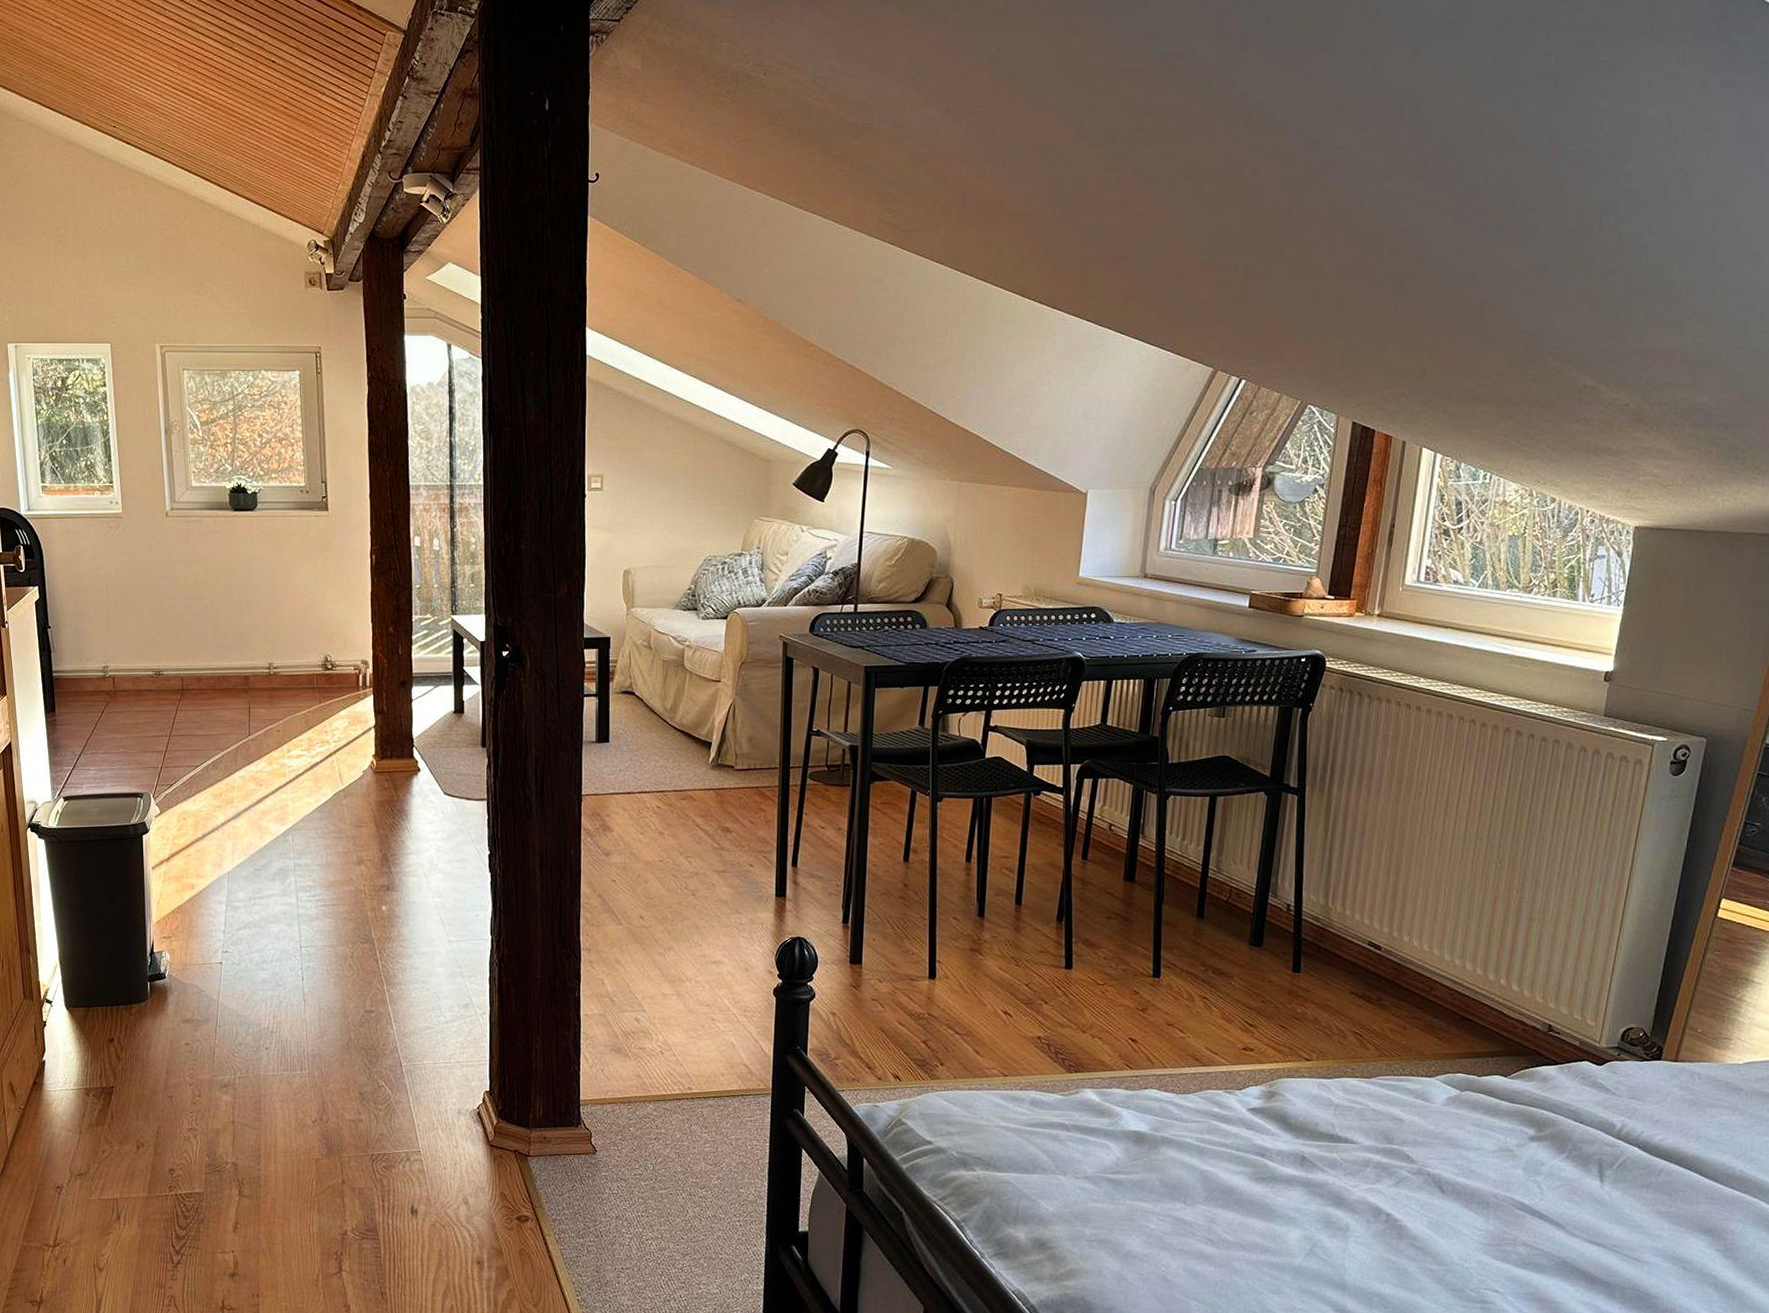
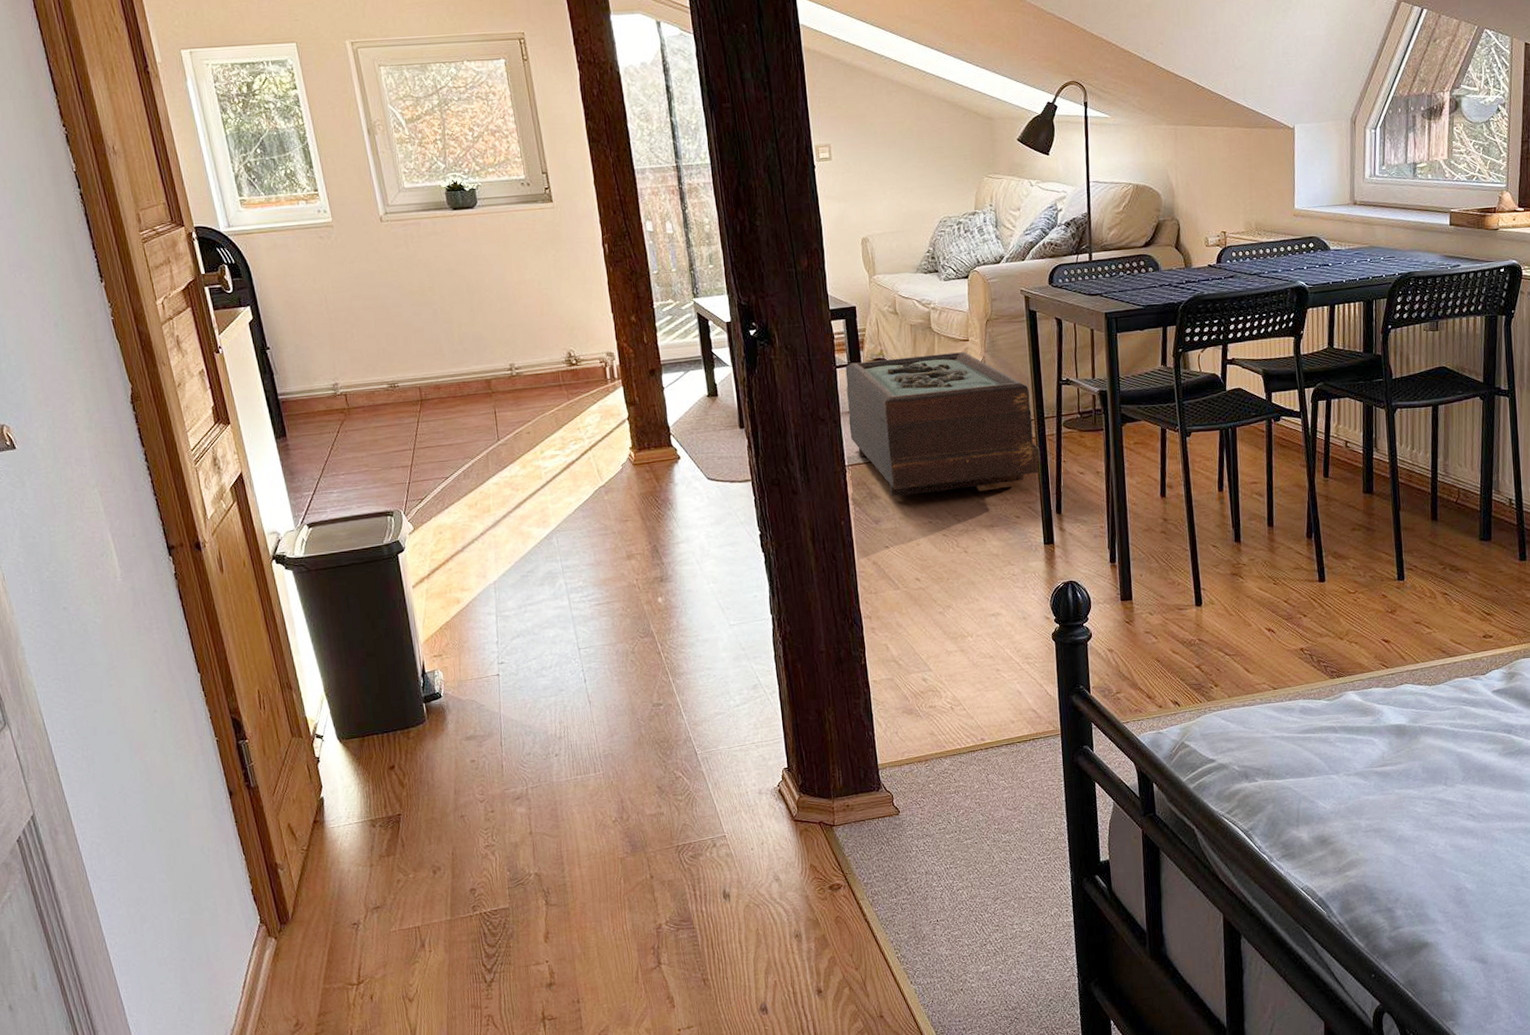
coffee table: none [590,691,782,831] -> present [845,351,1041,496]

